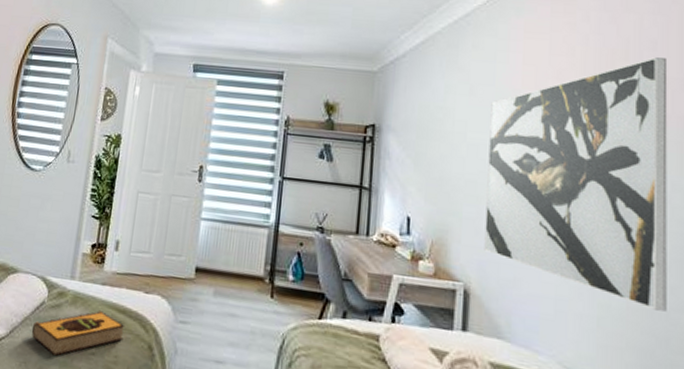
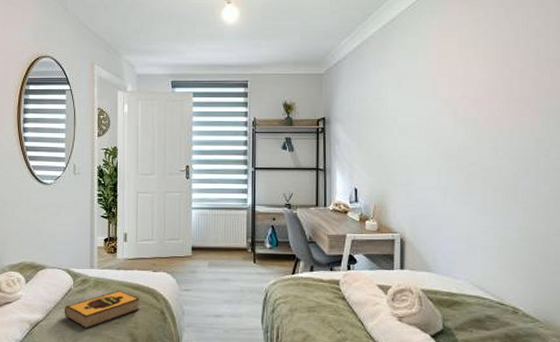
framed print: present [484,57,668,312] -> none [414,43,548,237]

